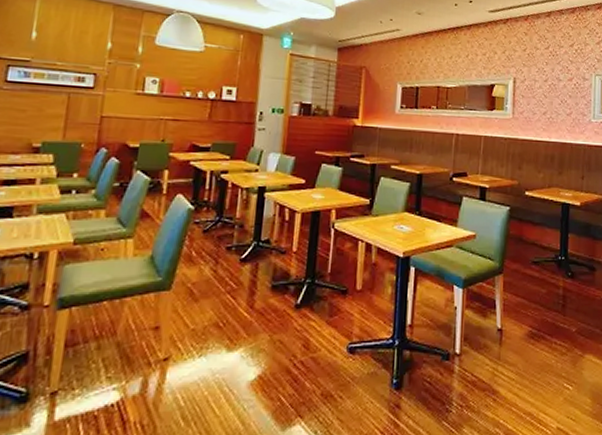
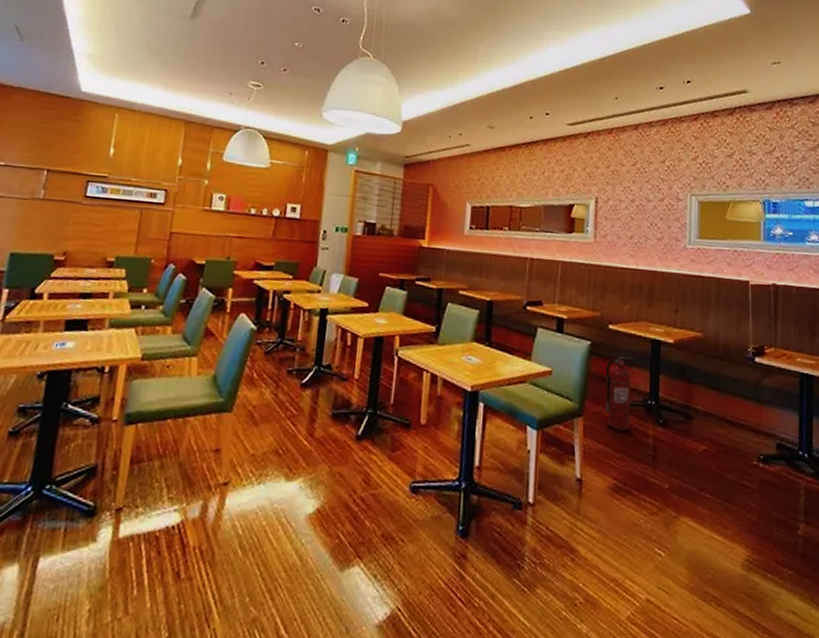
fire extinguisher: none [522,218,548,284] -> present [605,356,635,431]

